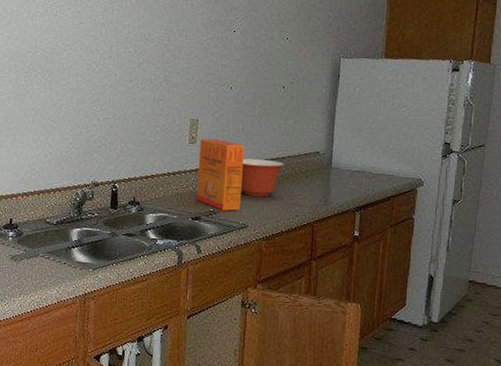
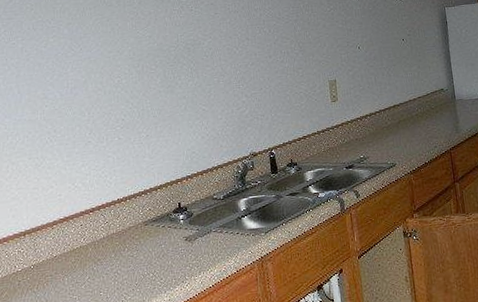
cereal box: present [196,138,245,211] -> none [341,94,386,155]
mixing bowl: present [240,158,285,197] -> none [380,103,417,138]

